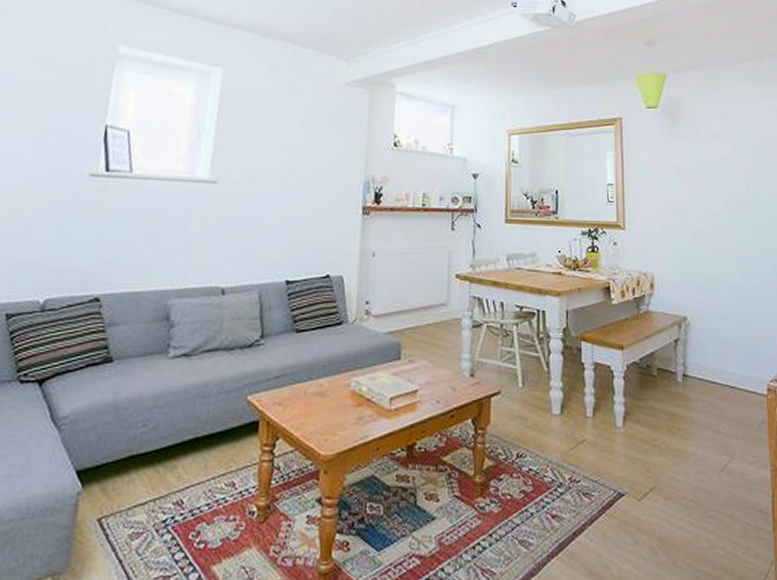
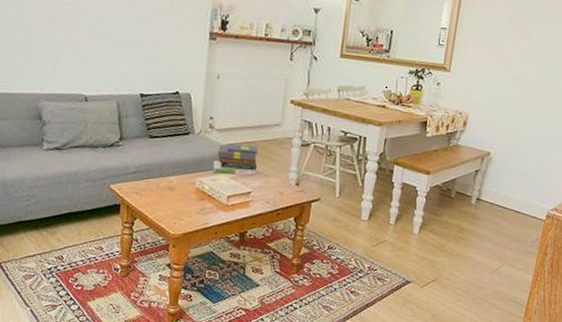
books: none [371,331,424,371] -> present [213,143,258,176]

